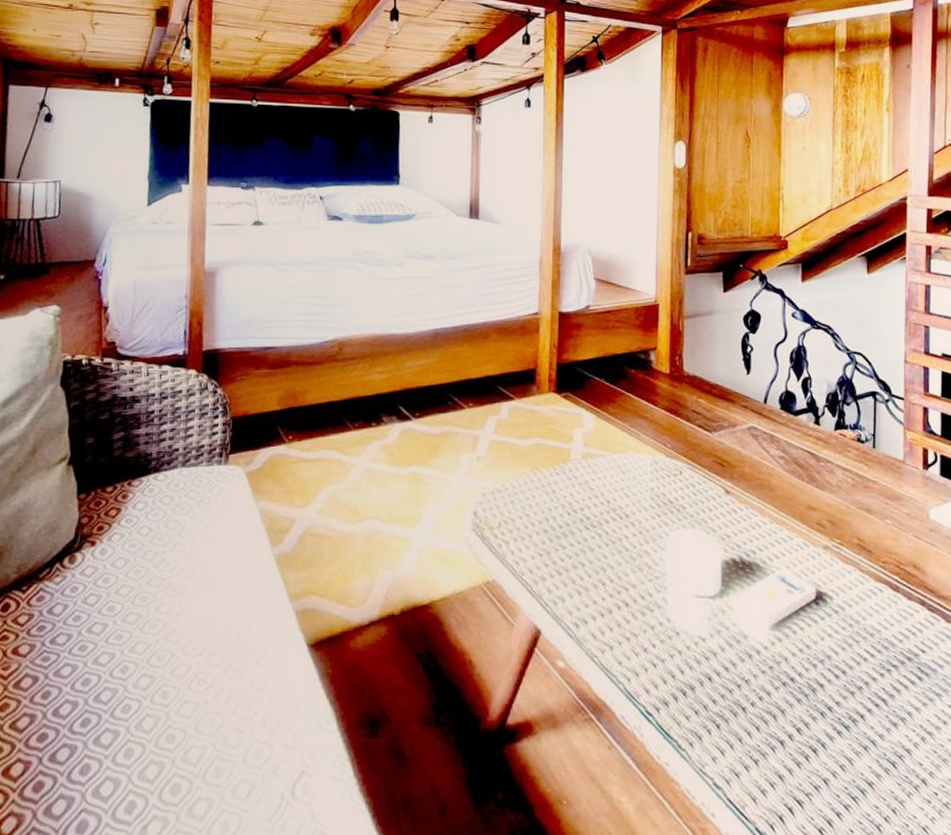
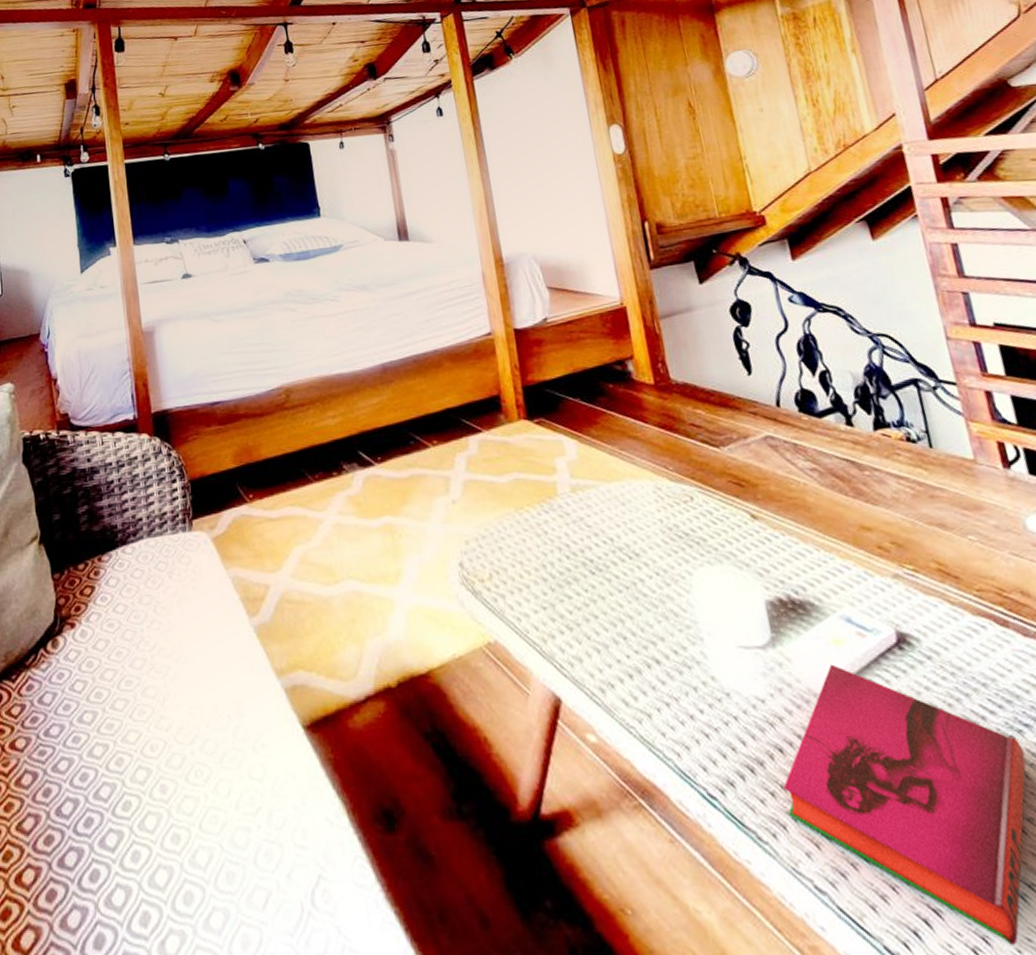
hardback book: none [705,613,888,827] -> present [783,664,1027,945]

